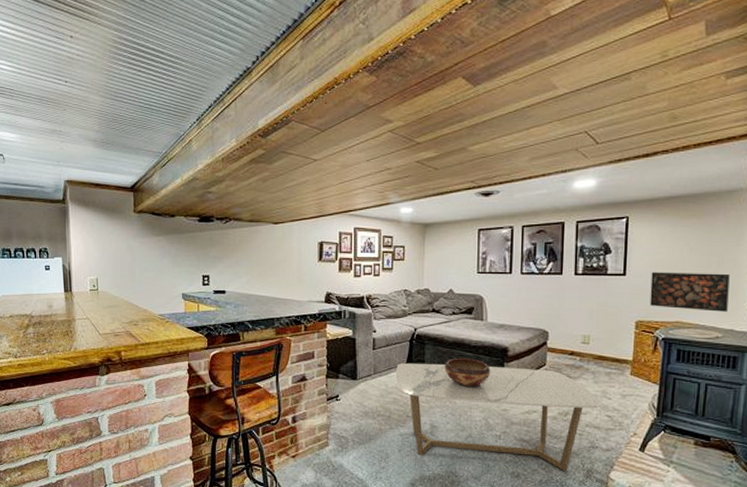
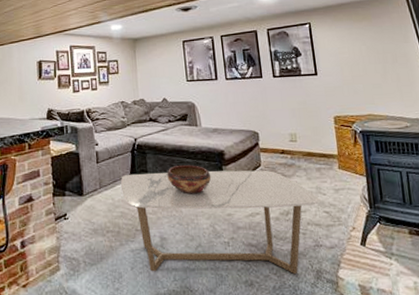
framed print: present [650,272,730,312] -> none [339,68,410,103]

